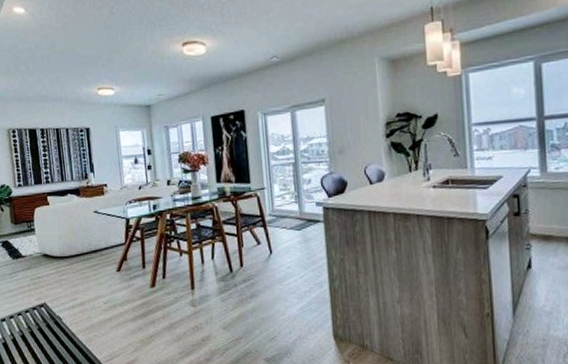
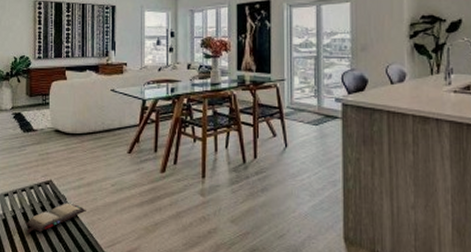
hardback book: none [26,323,82,355] -> present [26,202,86,234]

